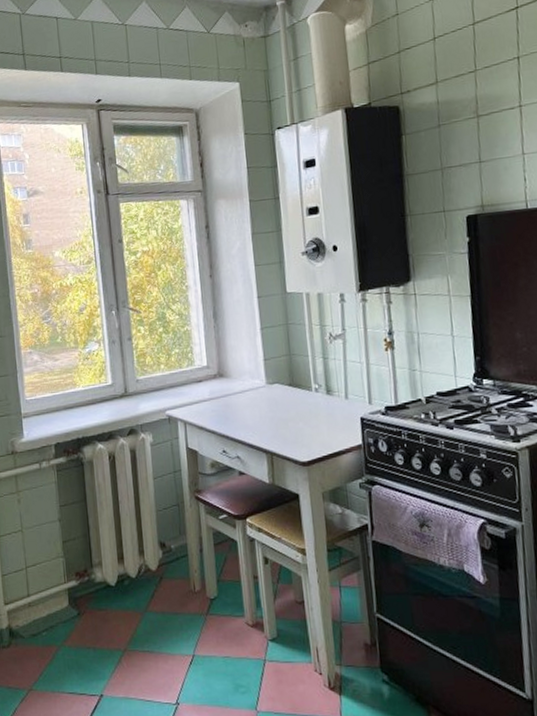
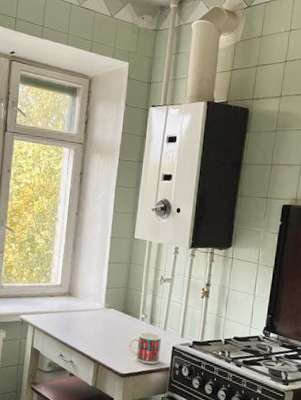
mug: none [305,405,347,444] -> present [128,332,161,364]

